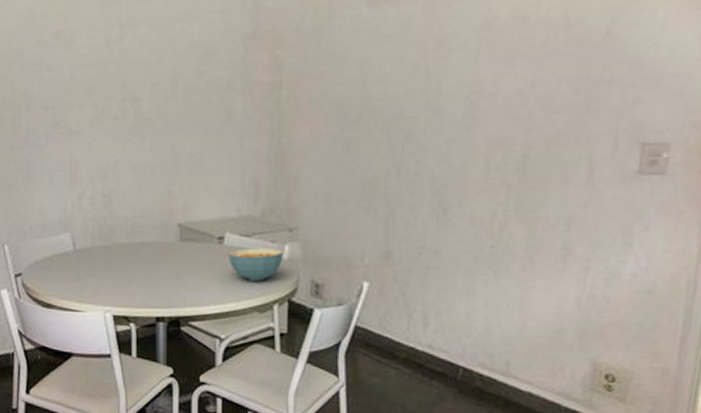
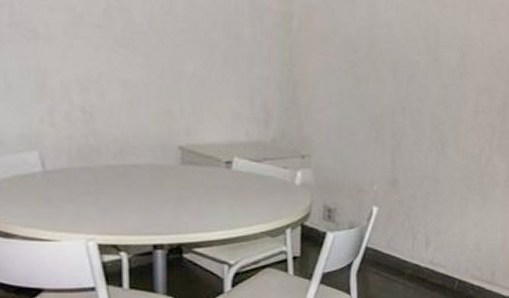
cereal bowl: present [228,248,283,281] -> none [237,173,295,206]

